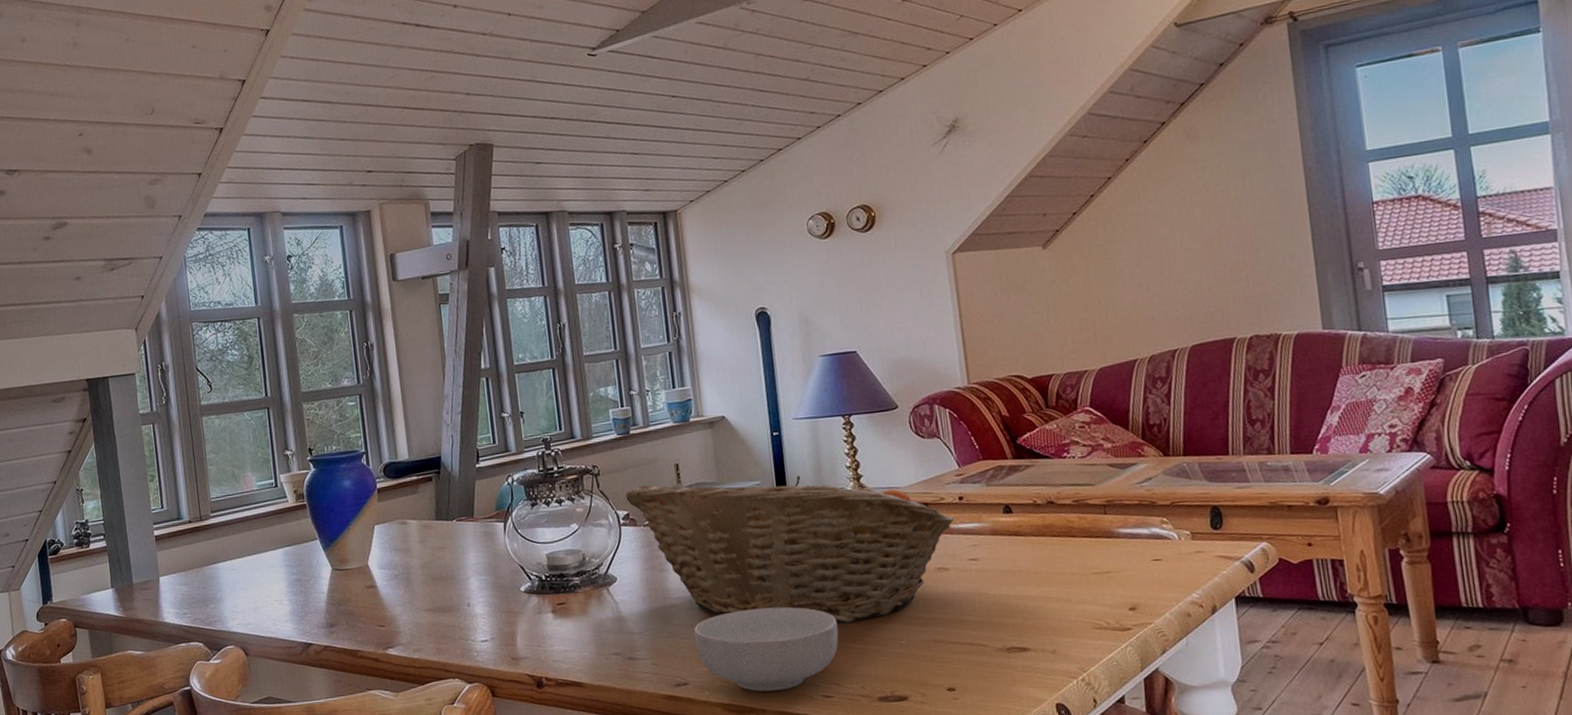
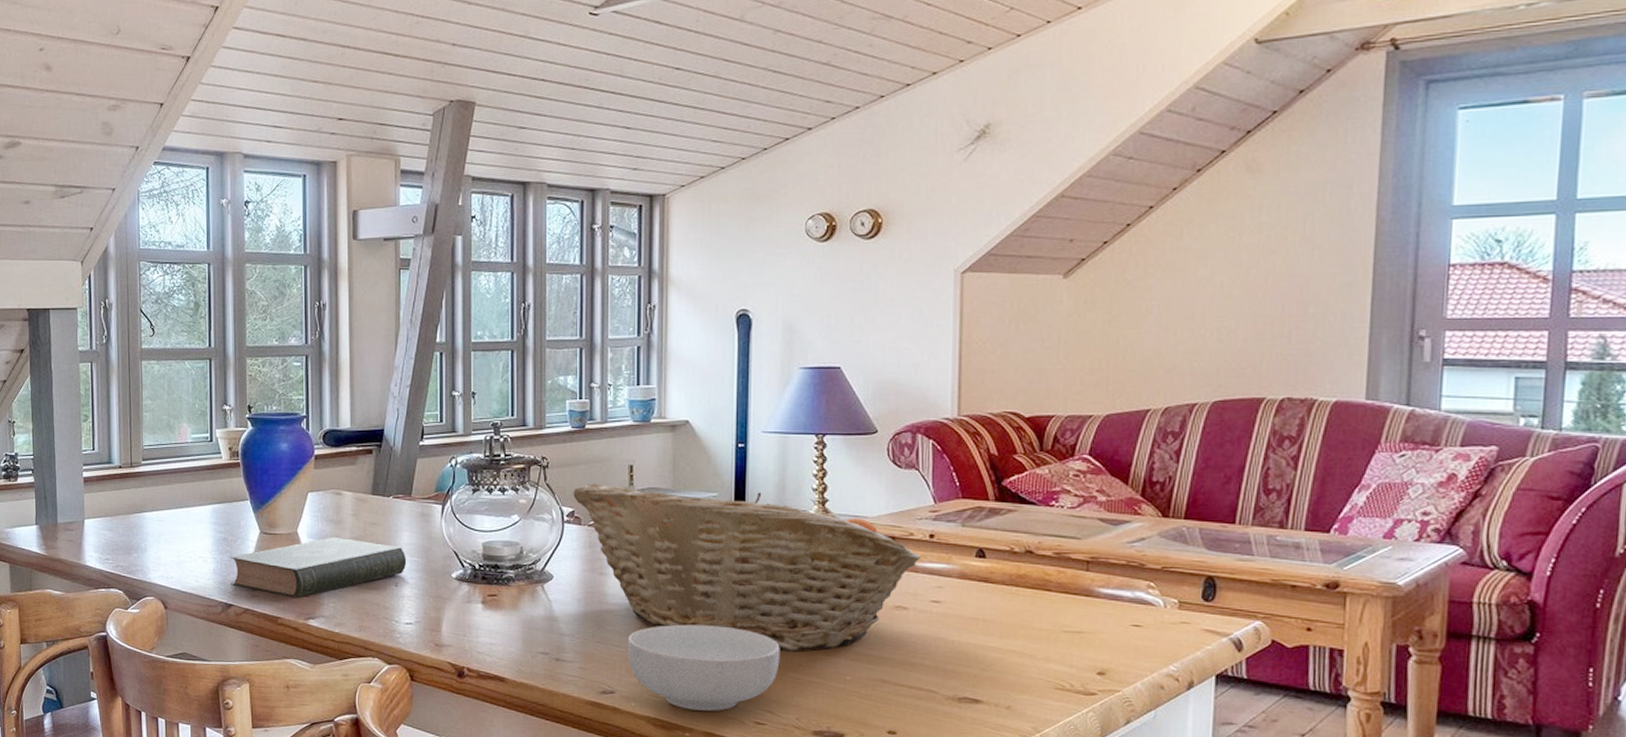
book: none [305,564,477,630] -> present [230,536,407,598]

